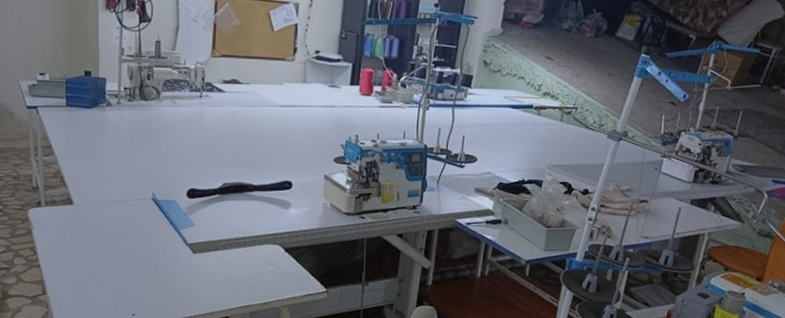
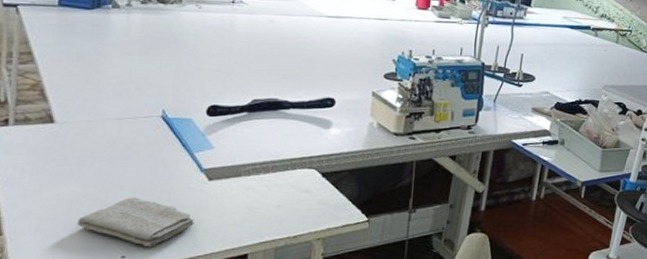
washcloth: none [98,266,185,308] -> present [77,197,194,248]

